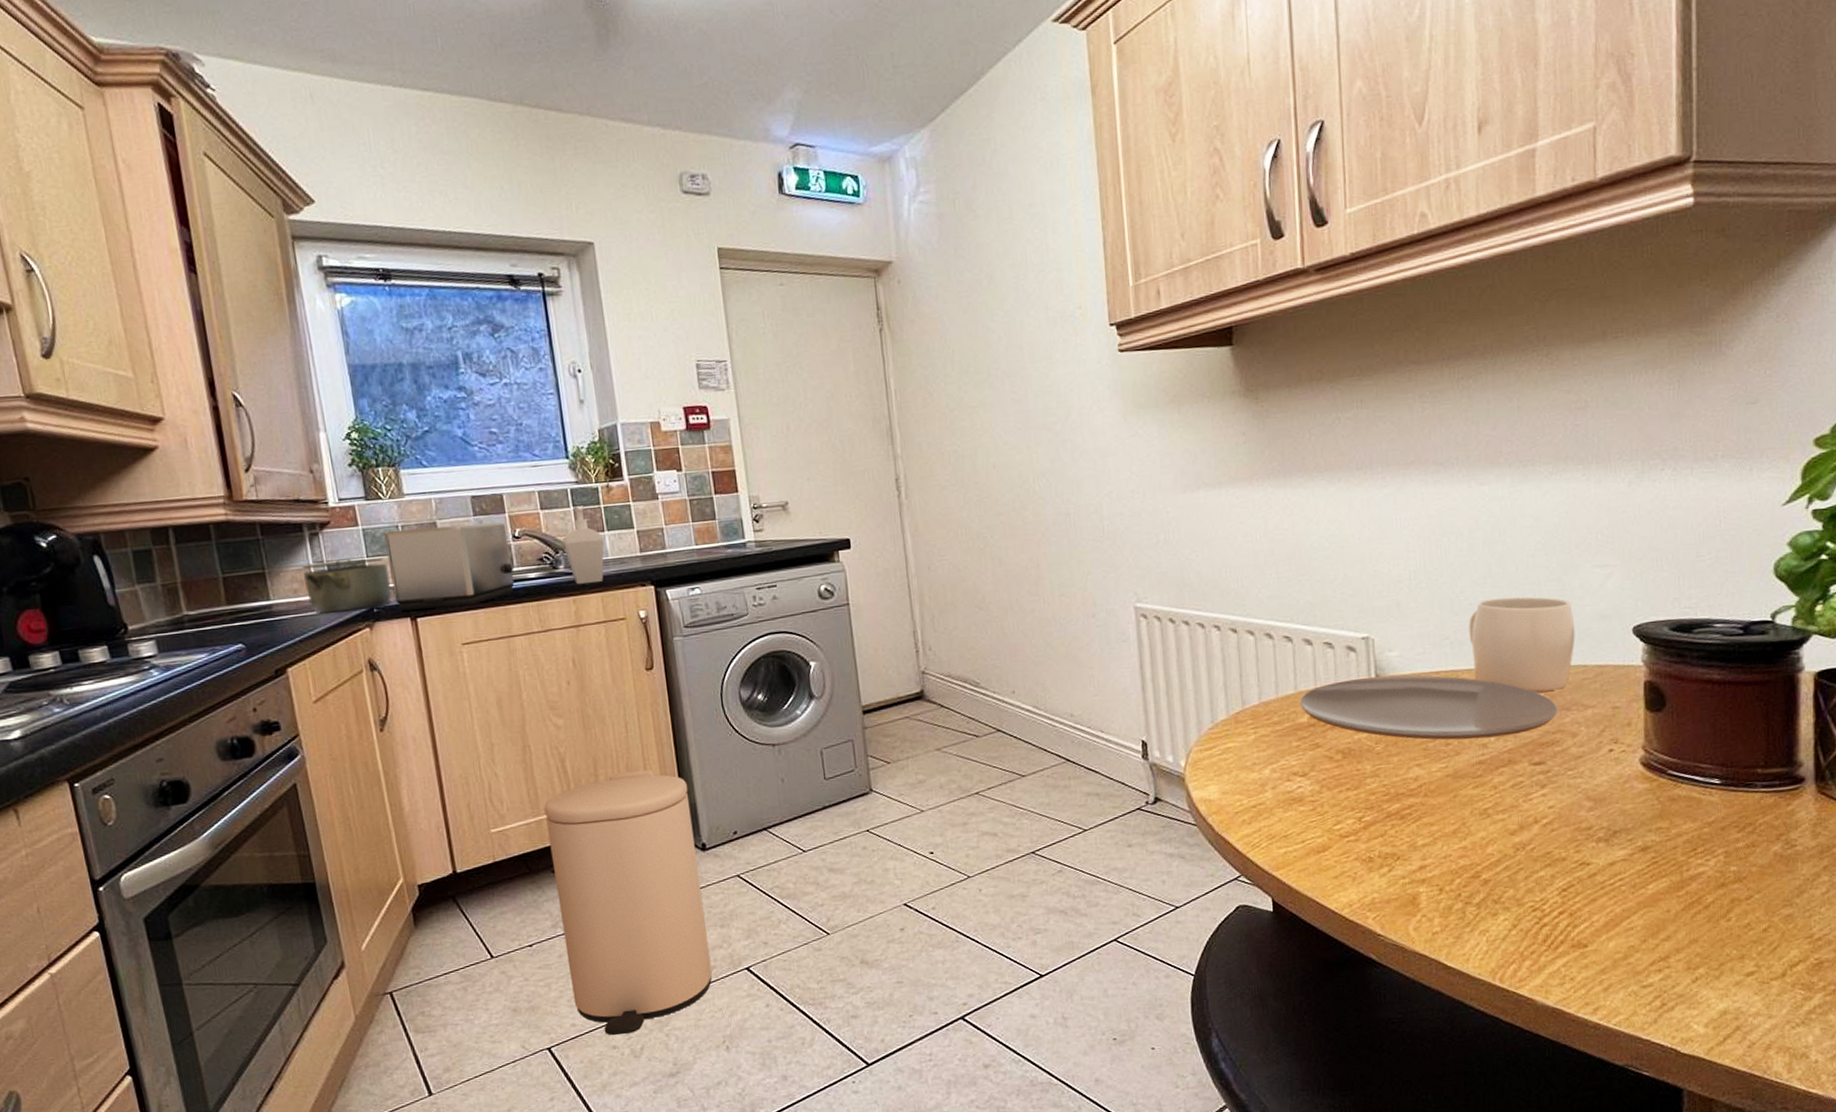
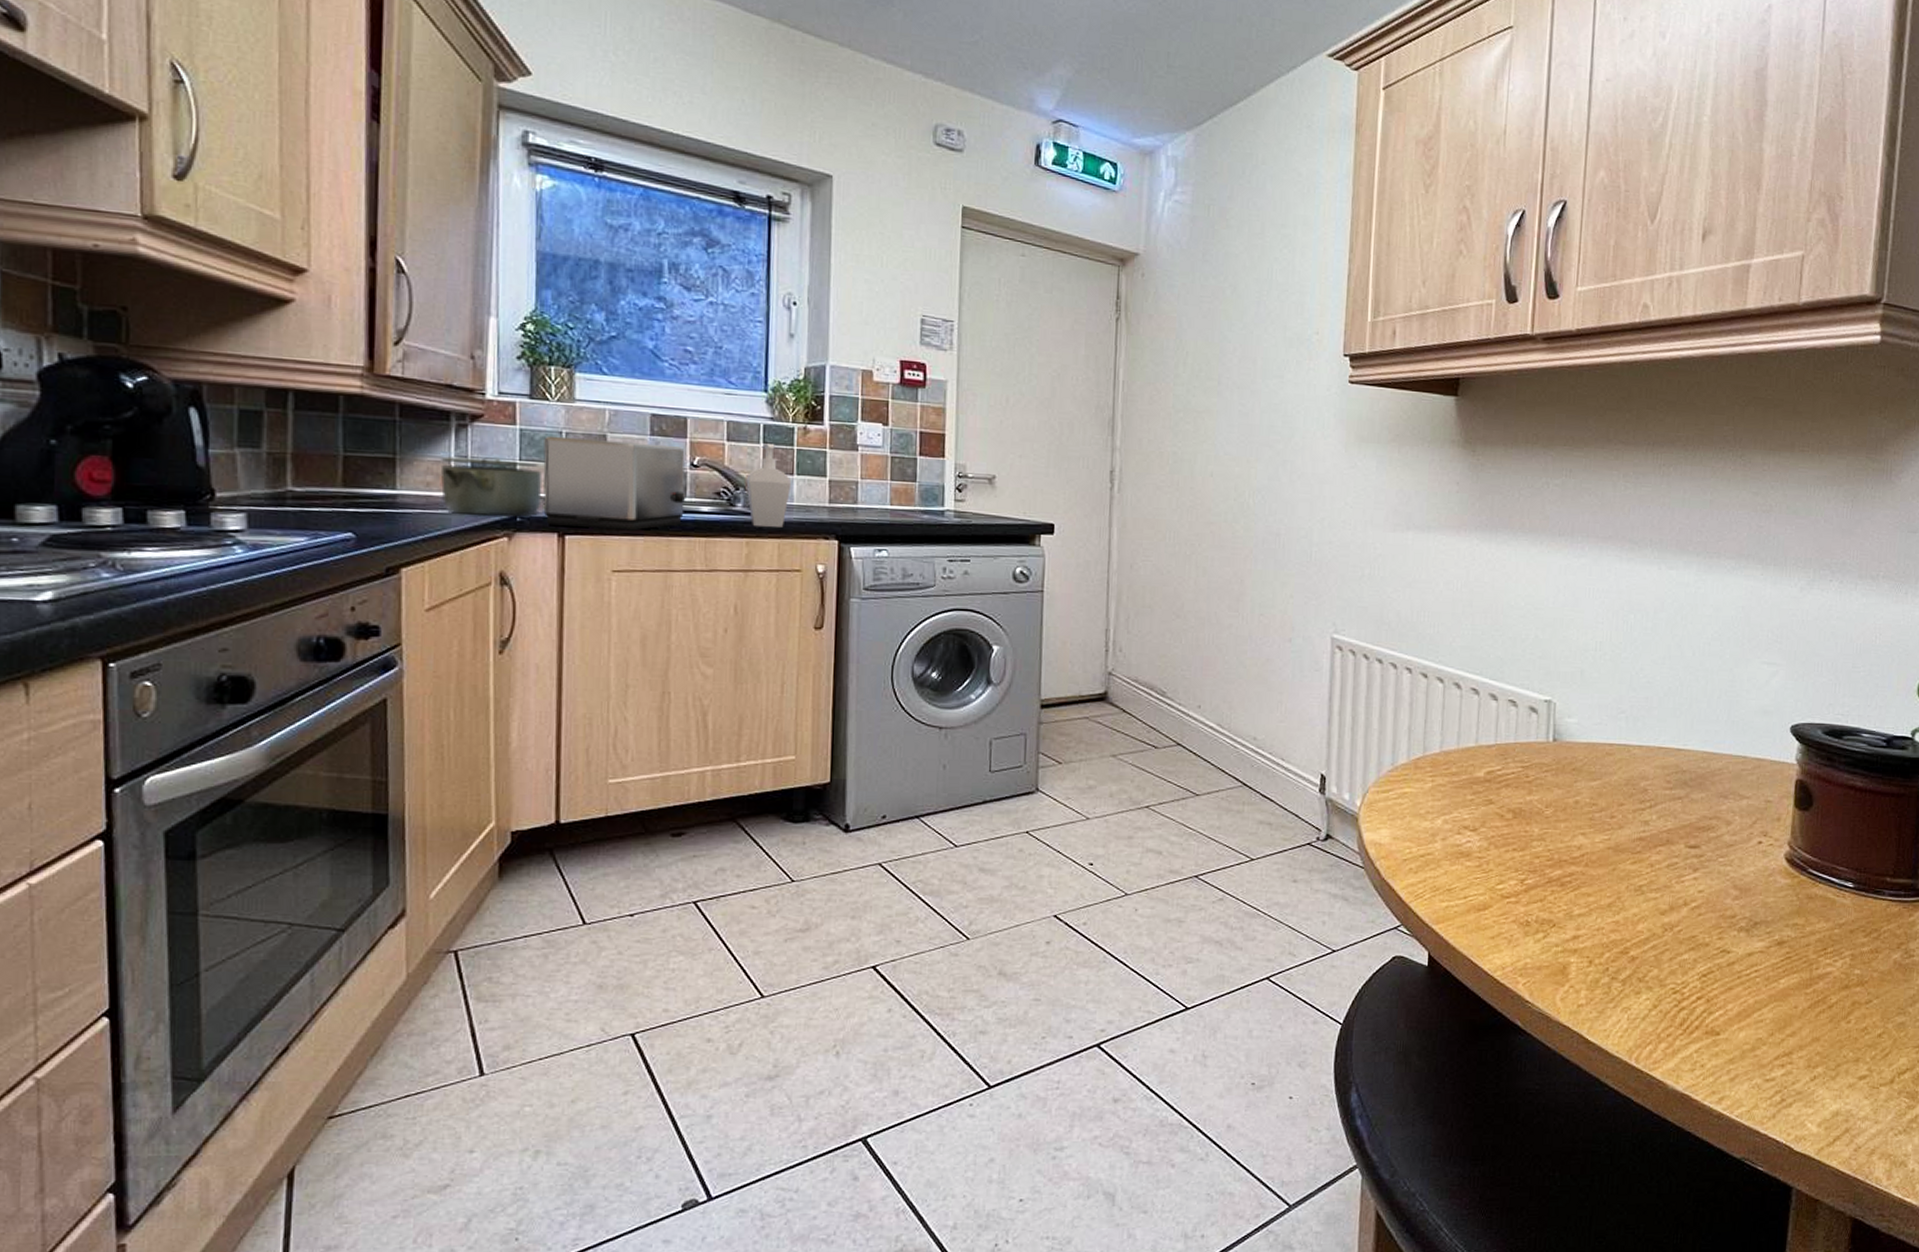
pedal bin: present [544,769,712,1036] -> none [671,734,840,1027]
plate: present [1300,675,1558,740] -> none [1479,740,1717,816]
mug: present [1469,596,1575,692] -> none [1644,679,1740,777]

